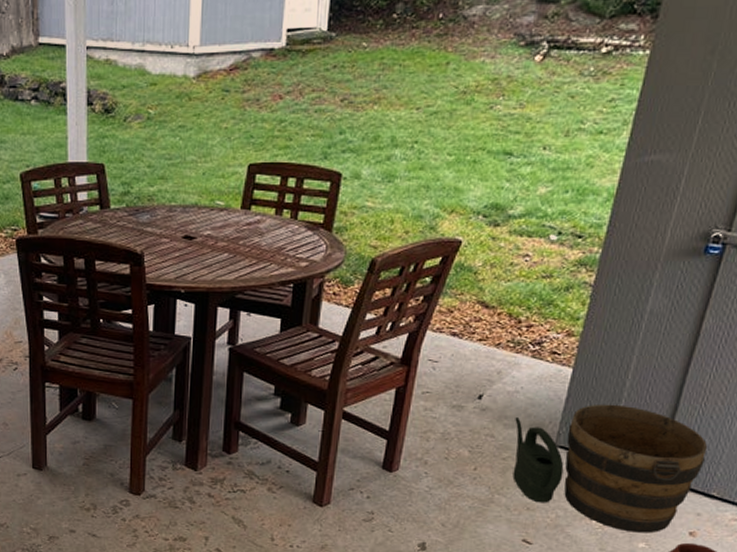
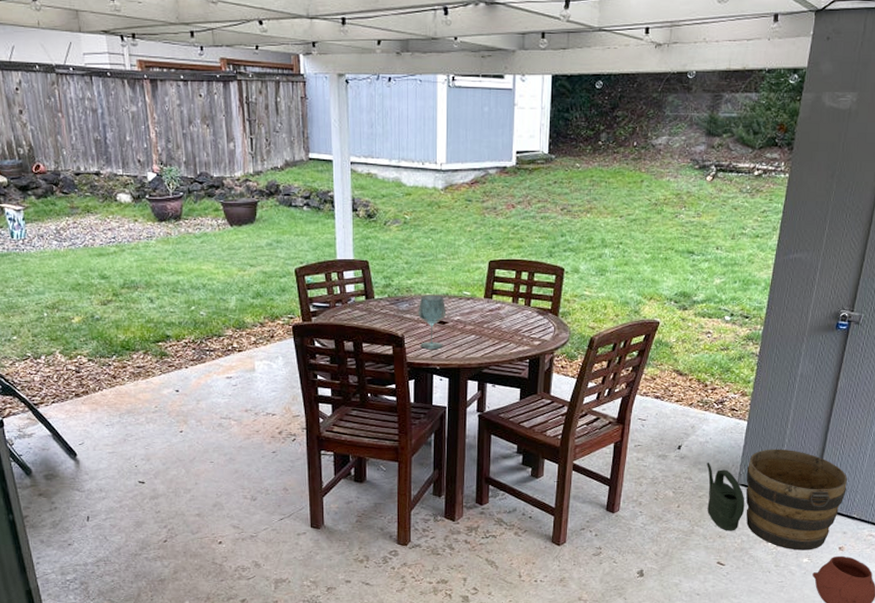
wine glass: none [161,204,195,270] -> present [418,295,447,350]

